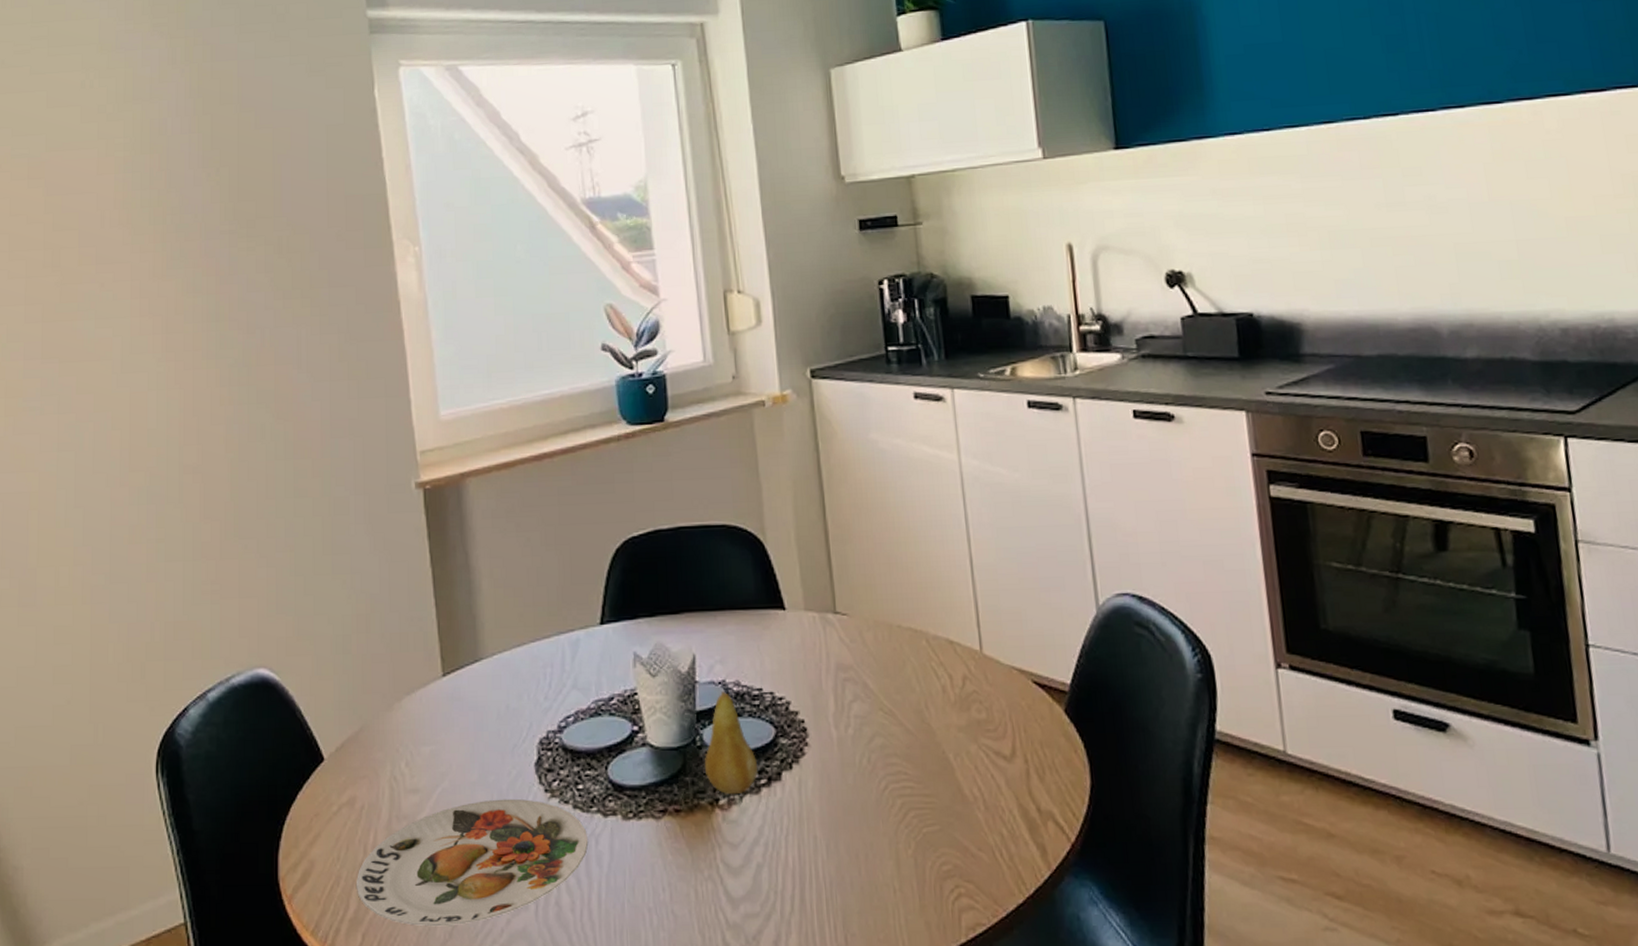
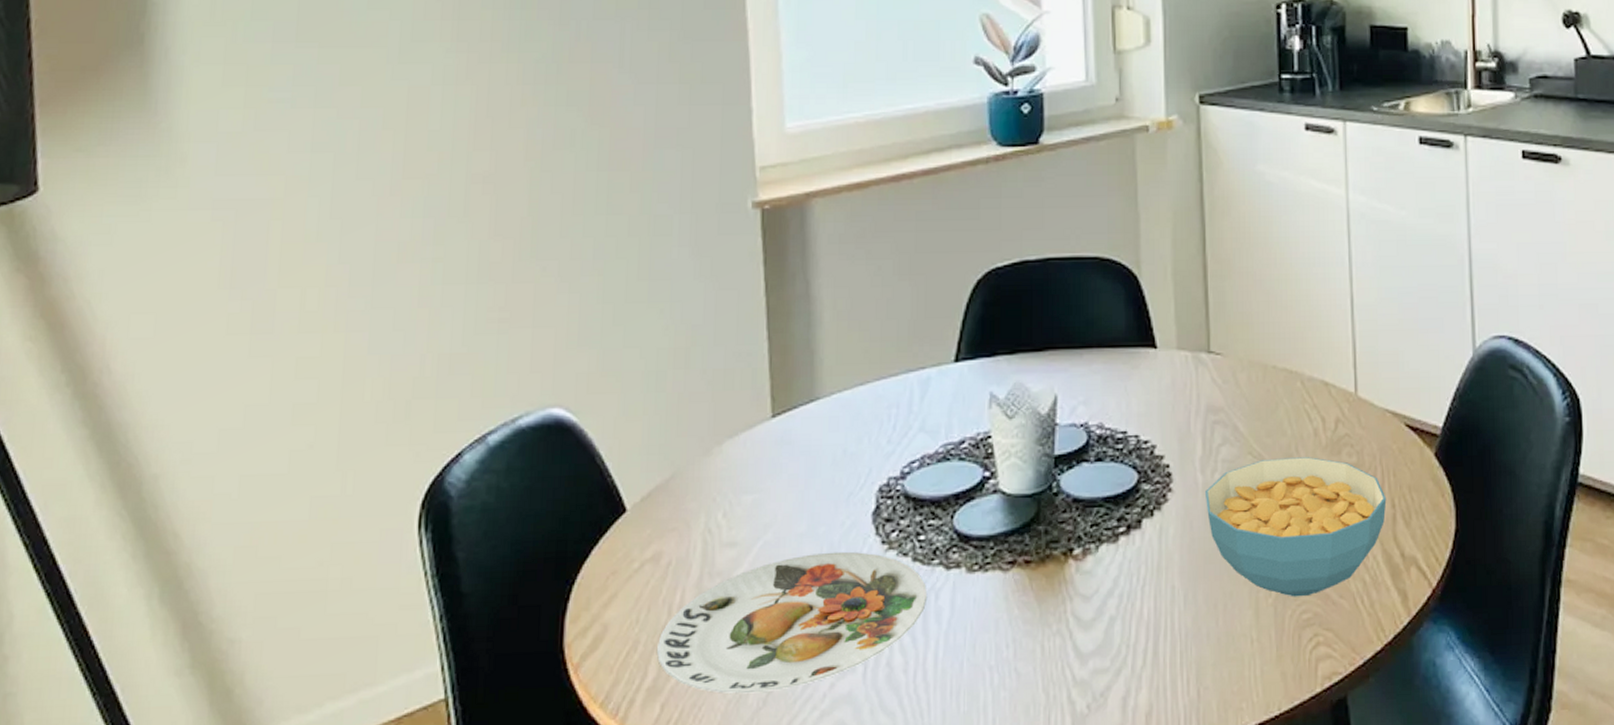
fruit: present [704,690,759,795] -> none [1059,433,1117,545]
cereal bowl: none [840,713,1019,849] -> present [1206,457,1387,597]

